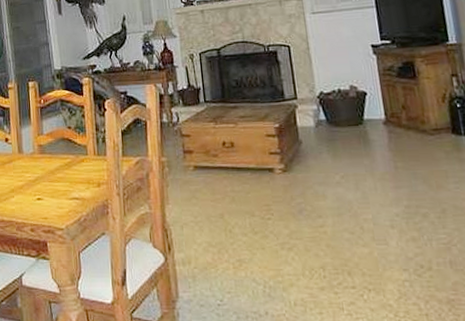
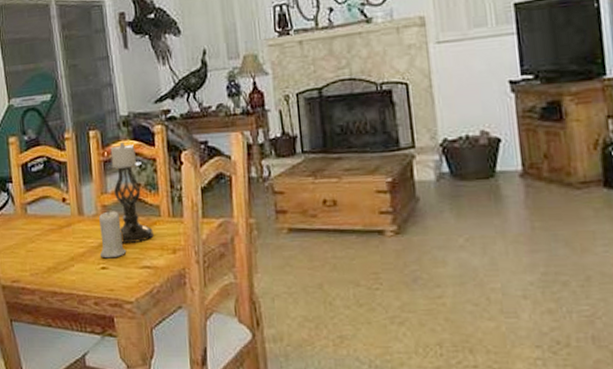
candle: none [36,150,59,191] -> present [99,211,127,259]
candle holder: none [43,92,82,177] -> present [107,142,154,243]

